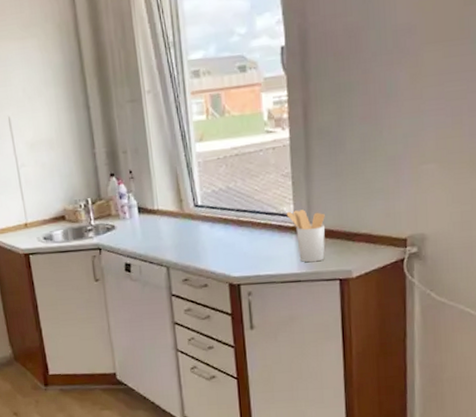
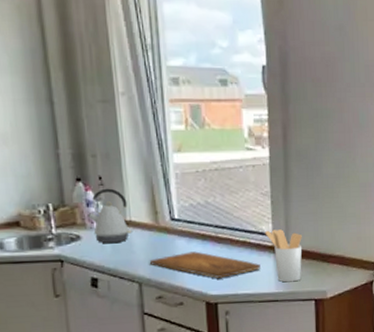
kettle: none [121,180,160,232] -> present [88,188,132,244]
cutting board: none [175,235,282,260] -> present [149,251,261,278]

